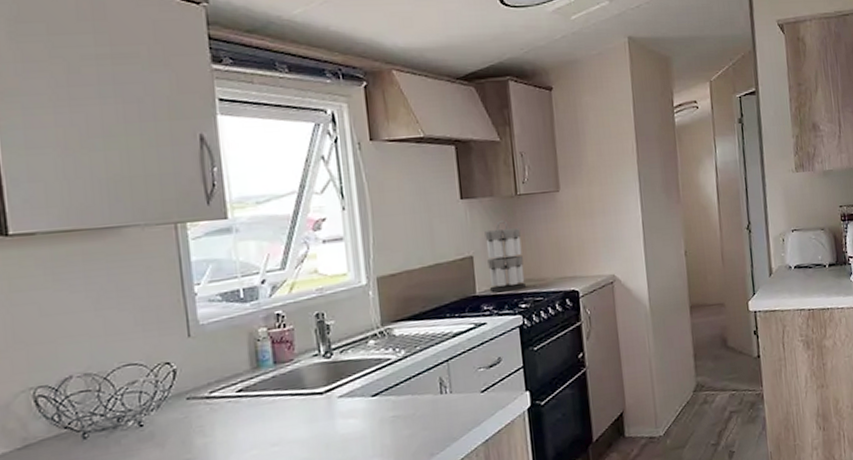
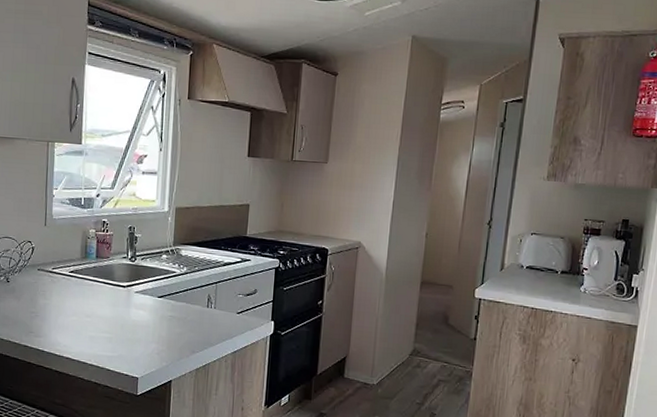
spice rack: present [484,220,527,293] -> none [257,180,291,239]

